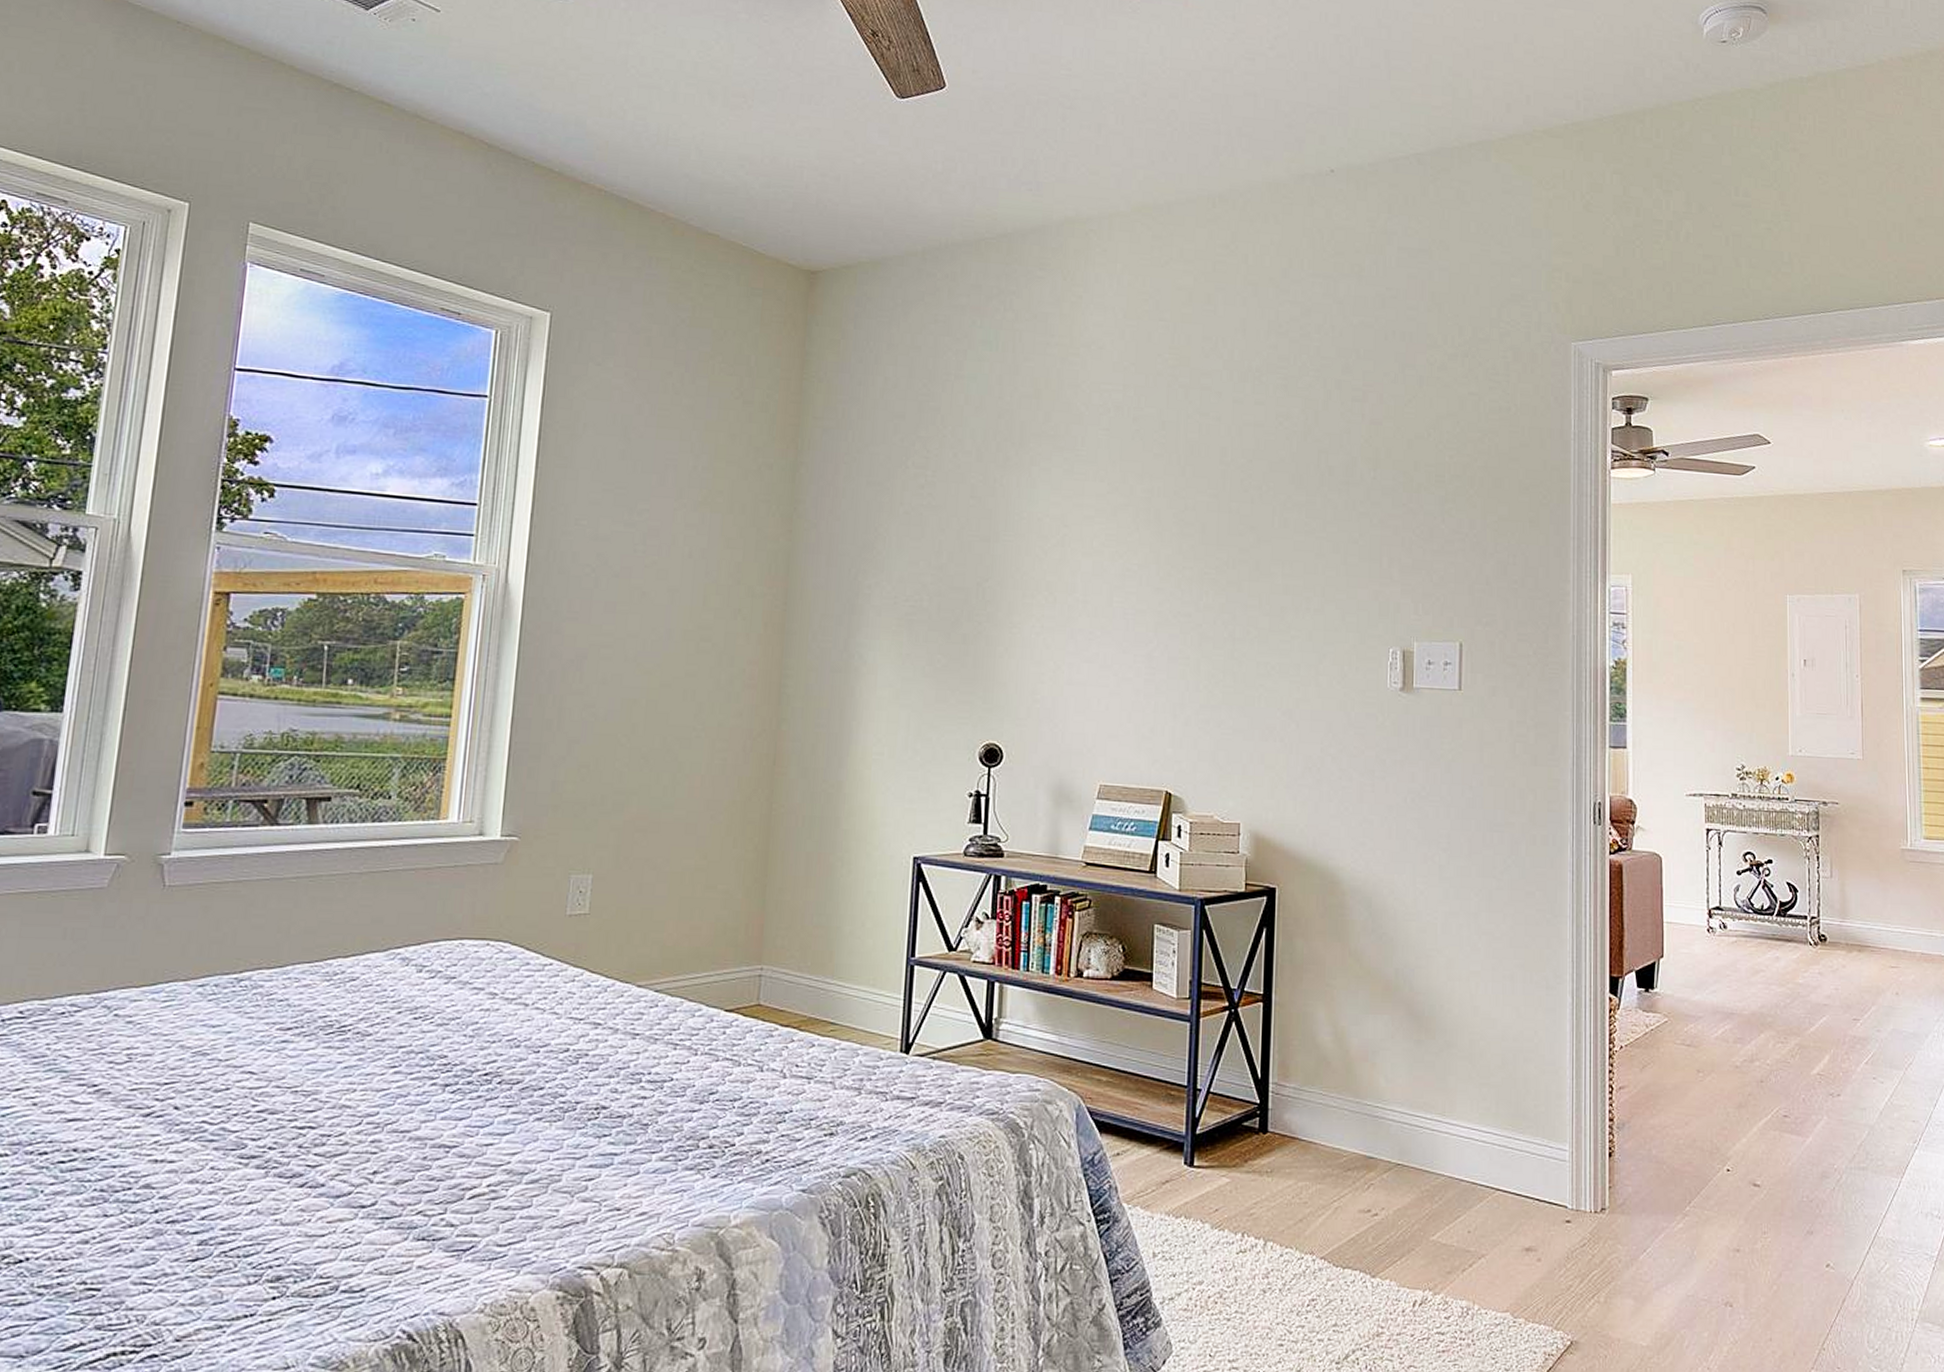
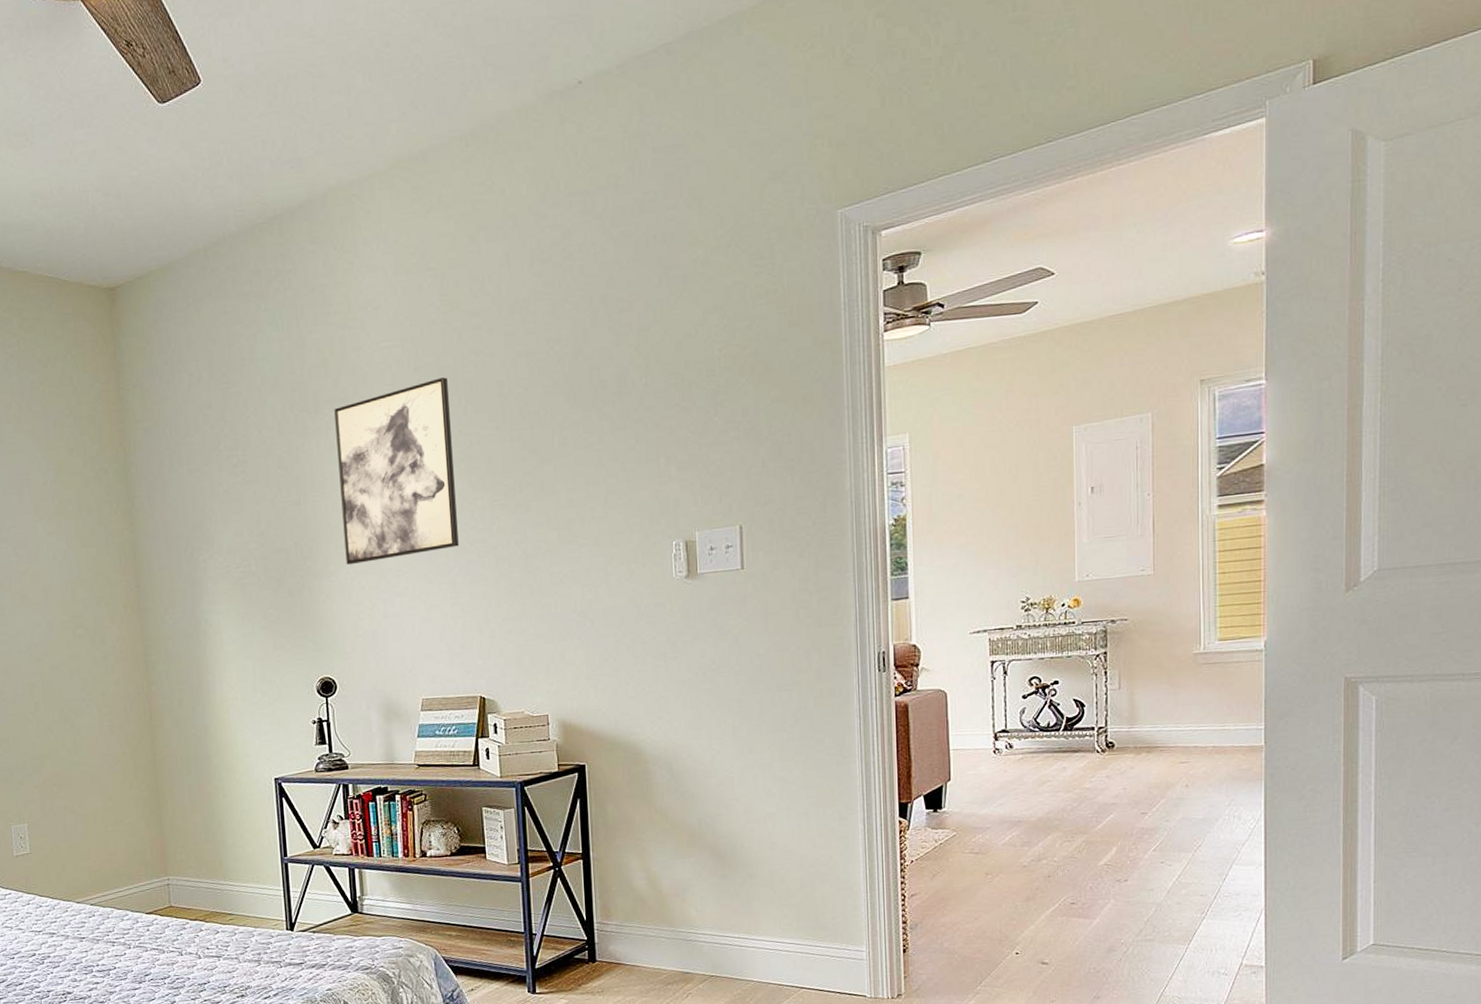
wall art: none [1033,432,1168,619] -> present [334,377,459,565]

